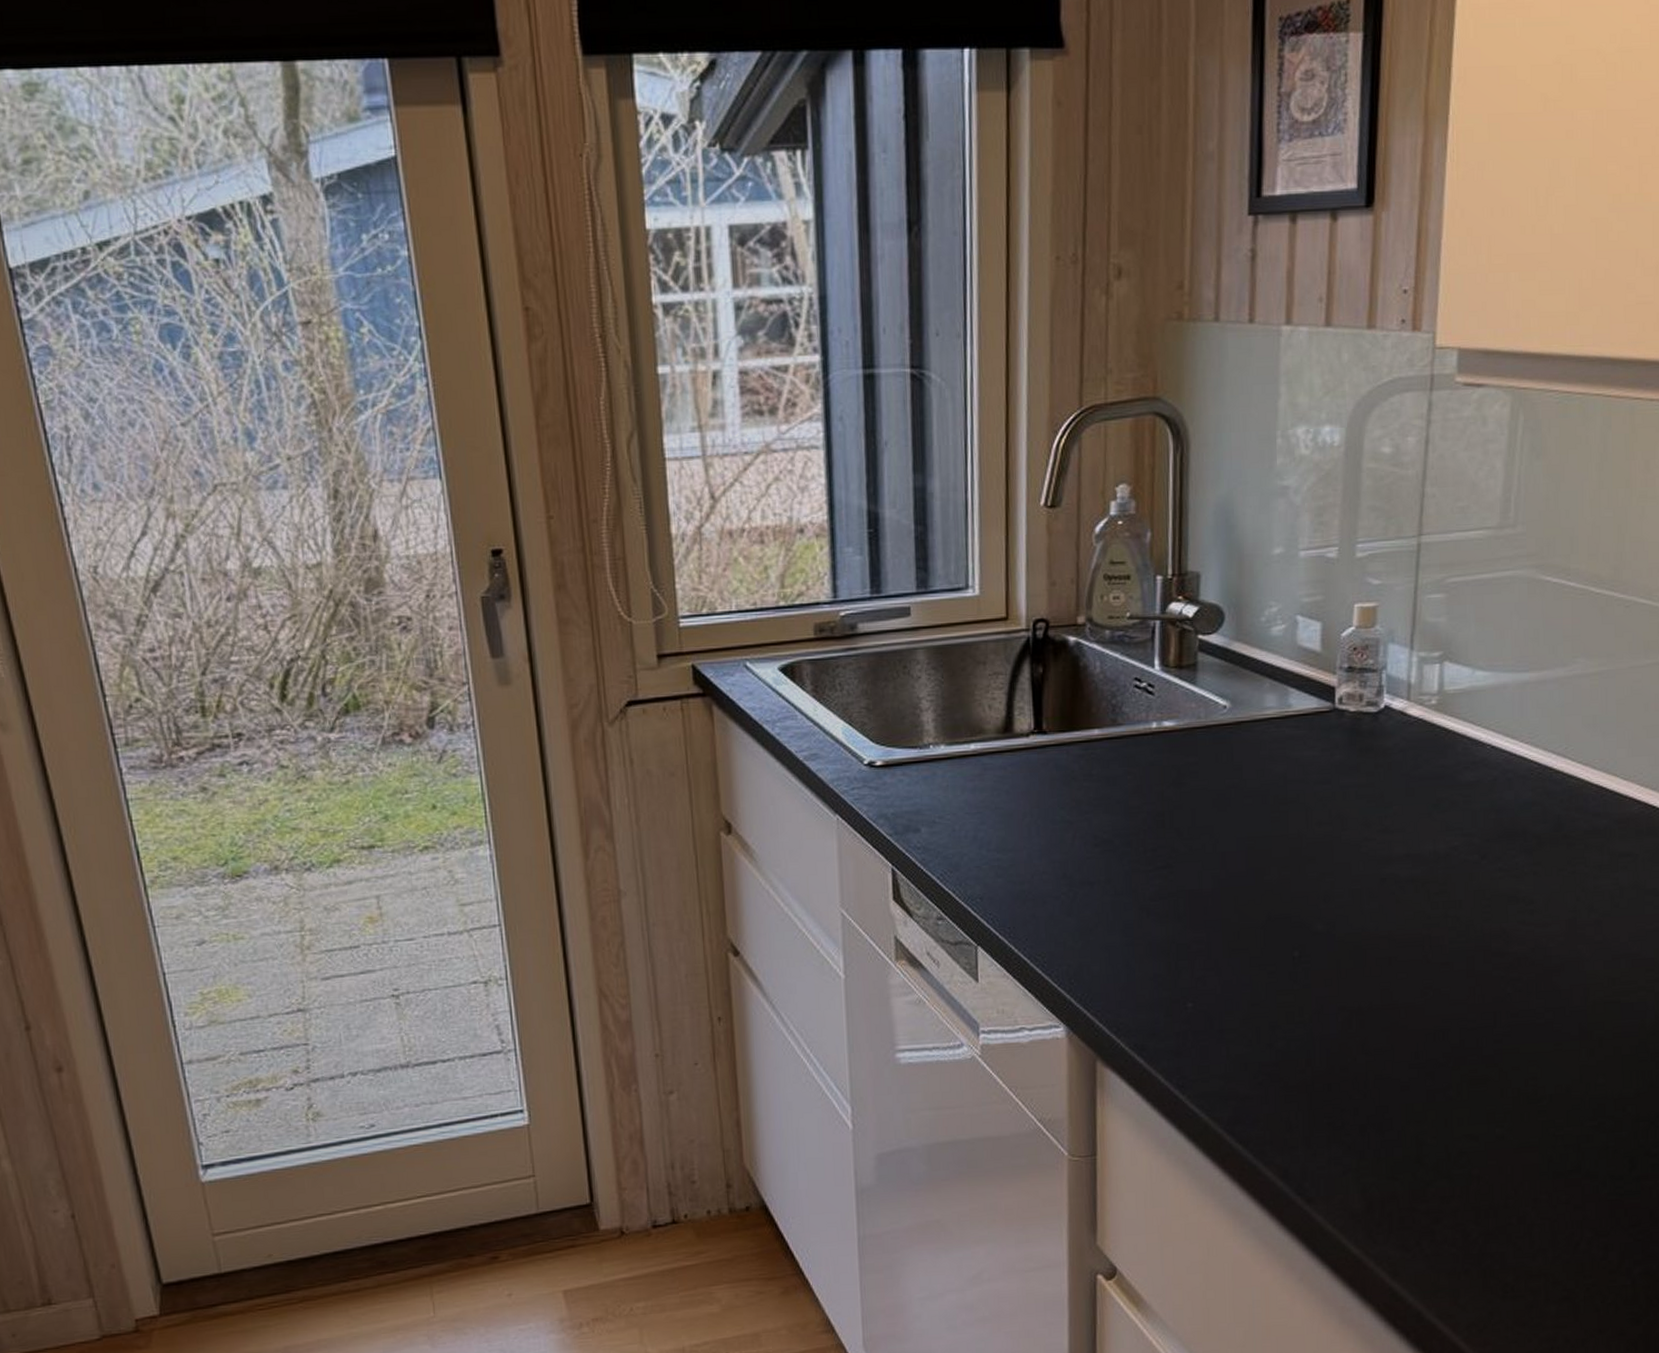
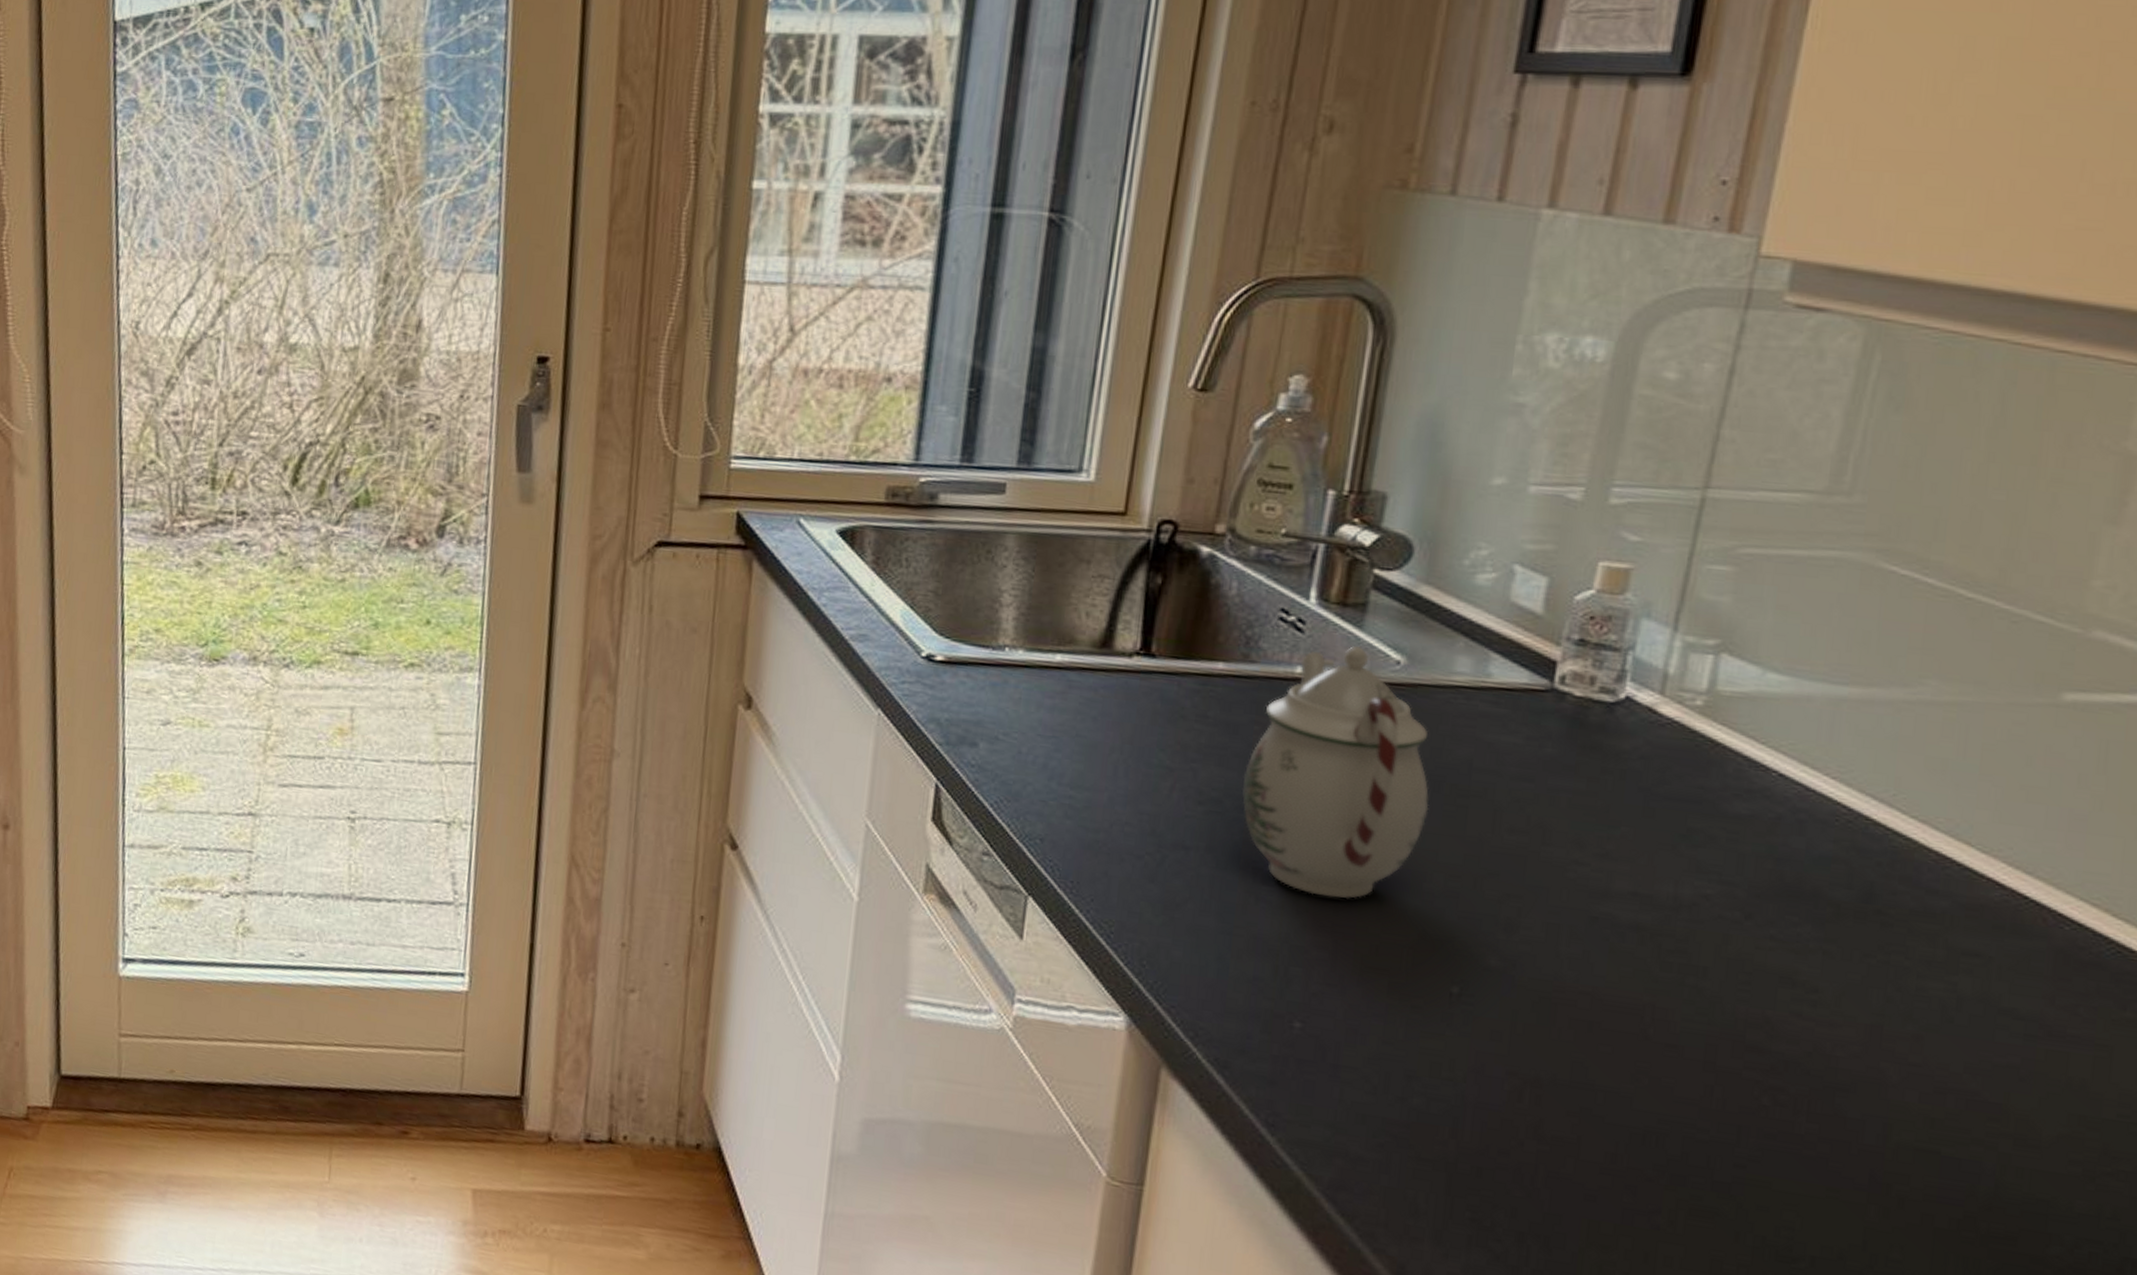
teapot: none [1125,699,1261,902] -> present [1242,646,1429,899]

